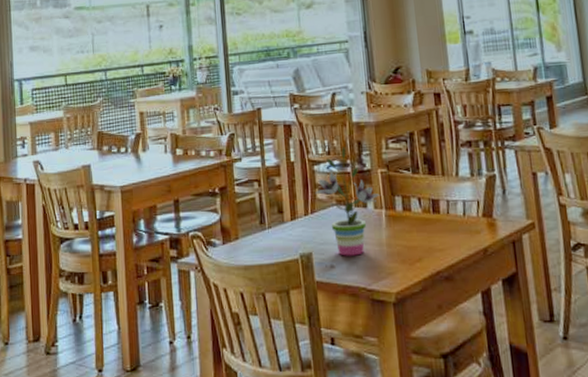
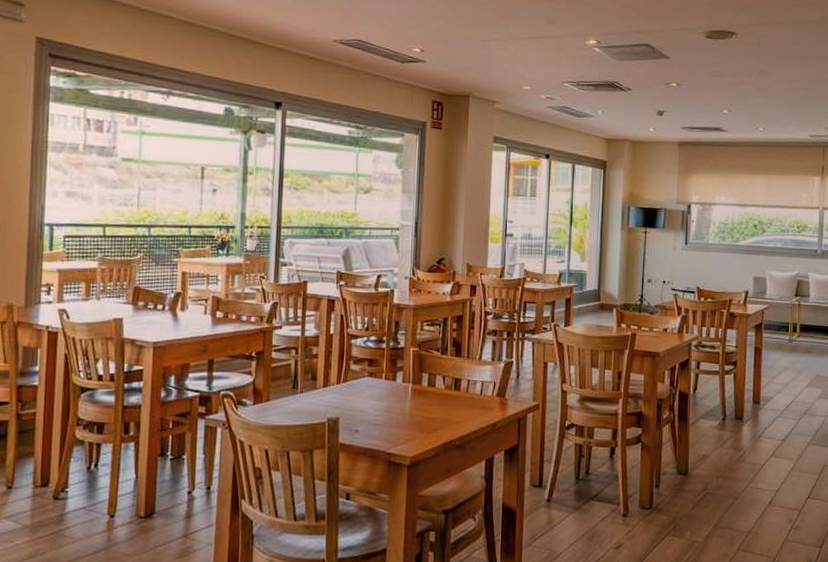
potted plant: present [315,147,380,256] -> none [350,325,409,423]

